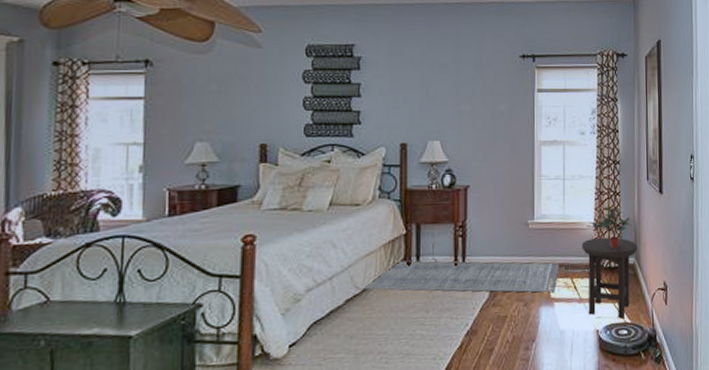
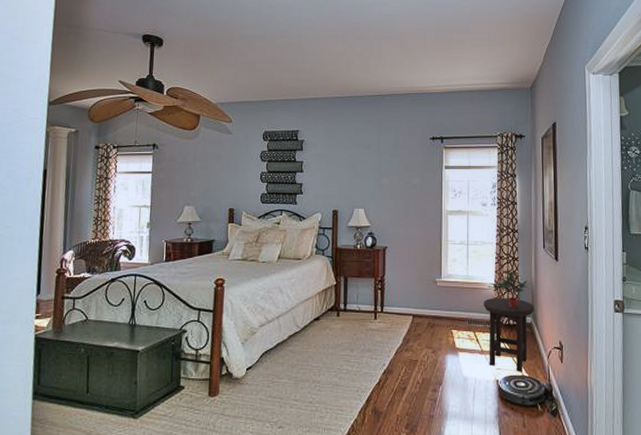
rug: present [365,260,559,293] -> none [304,307,463,343]

